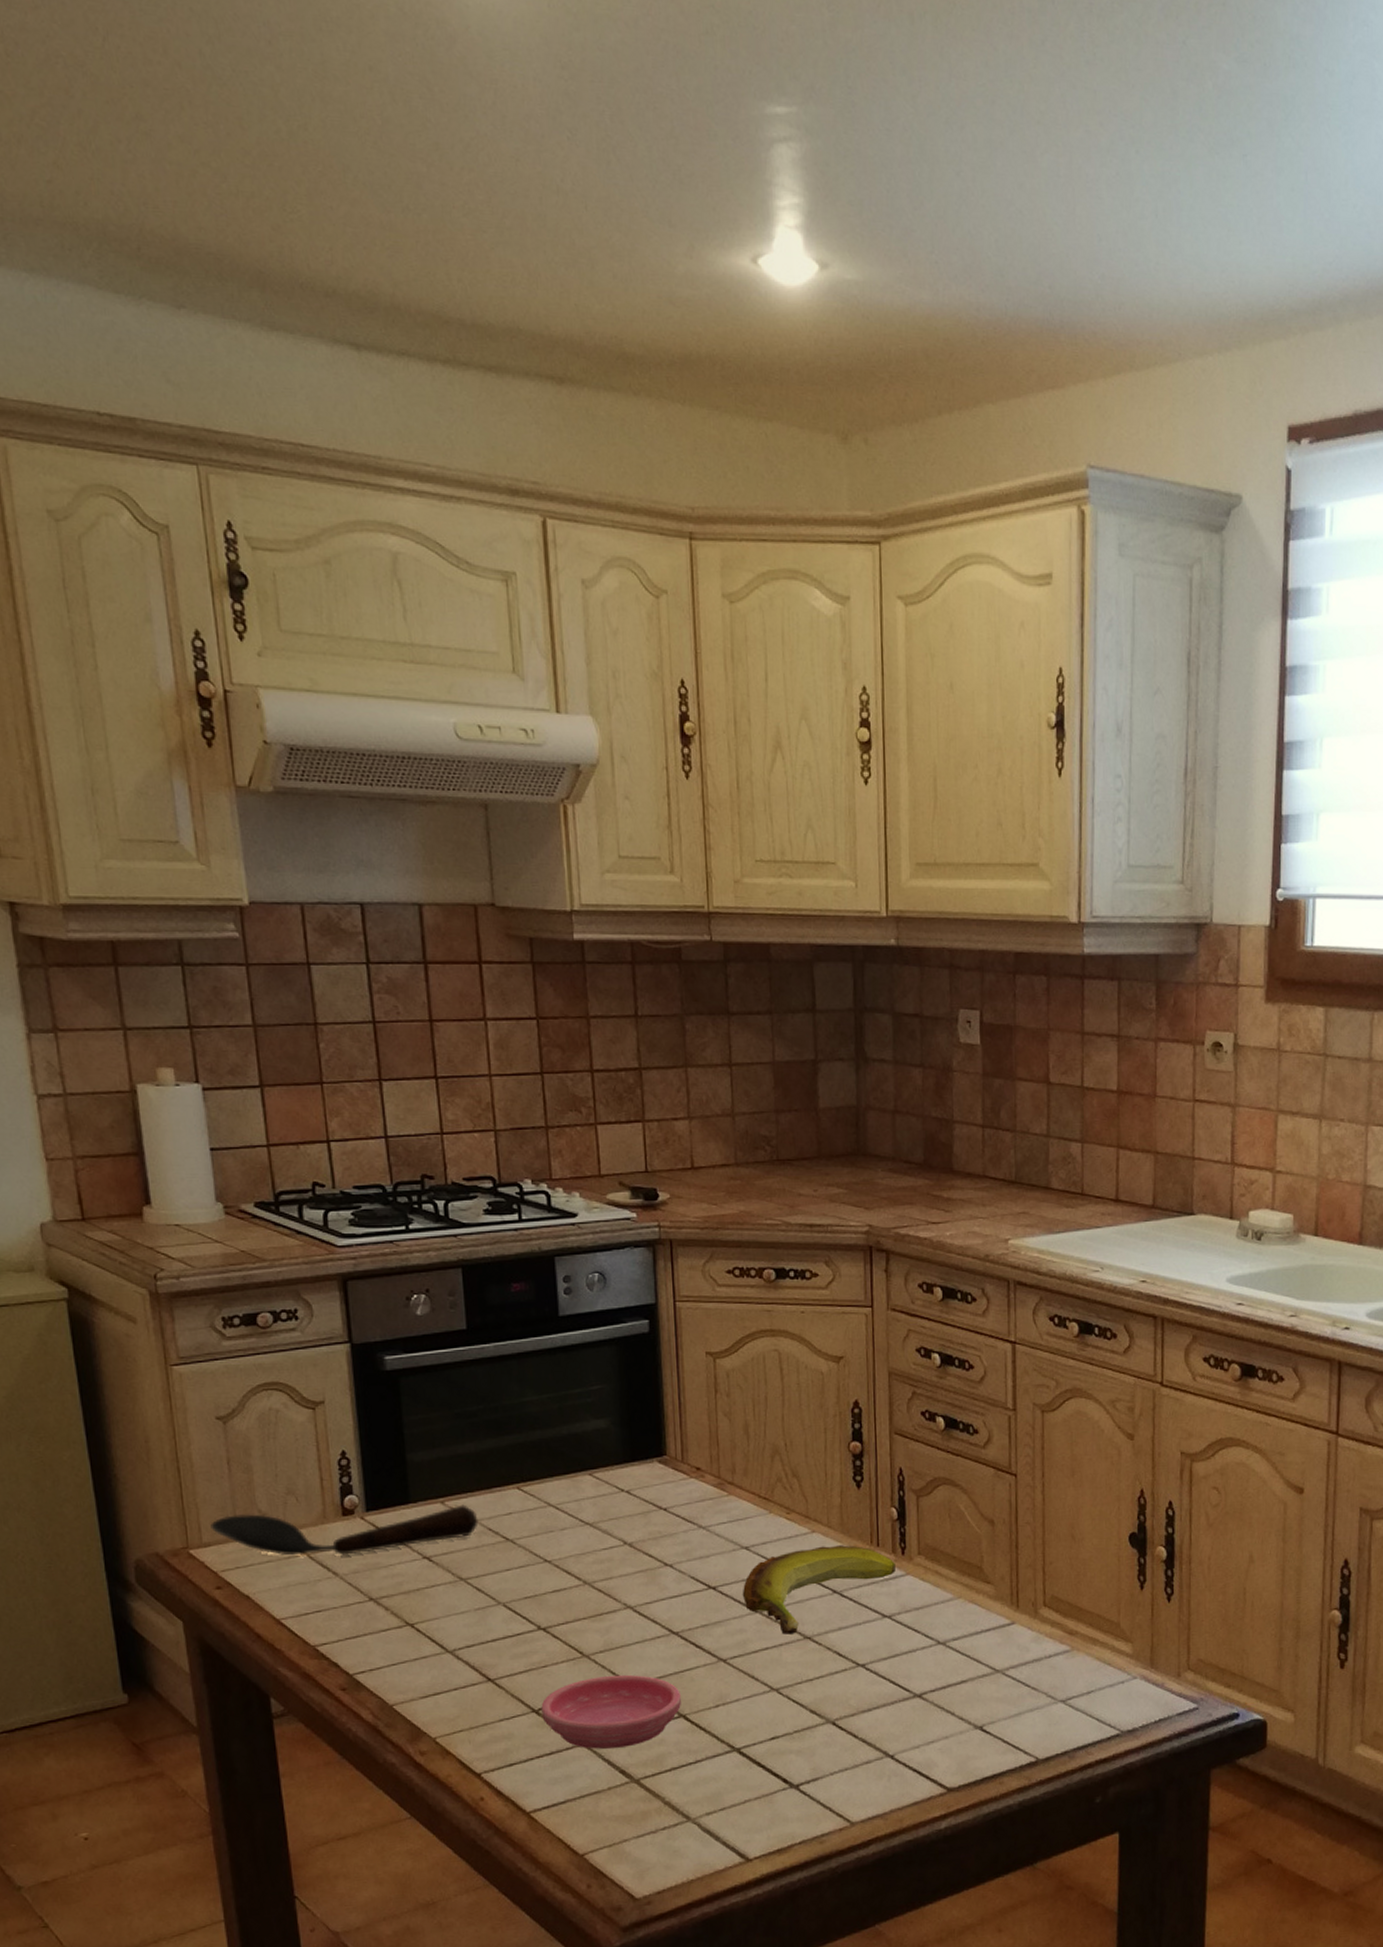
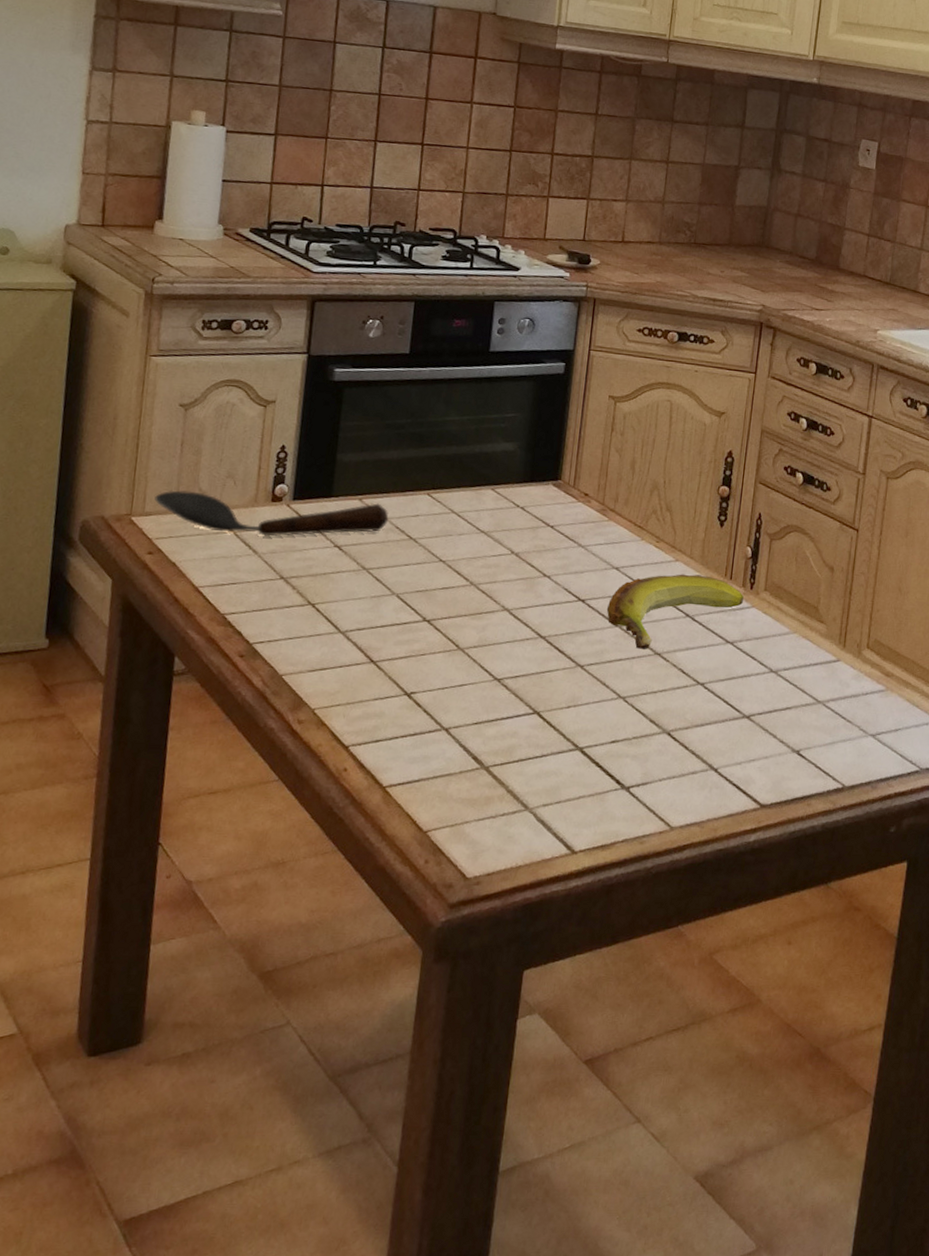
saucer: present [541,1674,681,1750] -> none [412,668,539,737]

